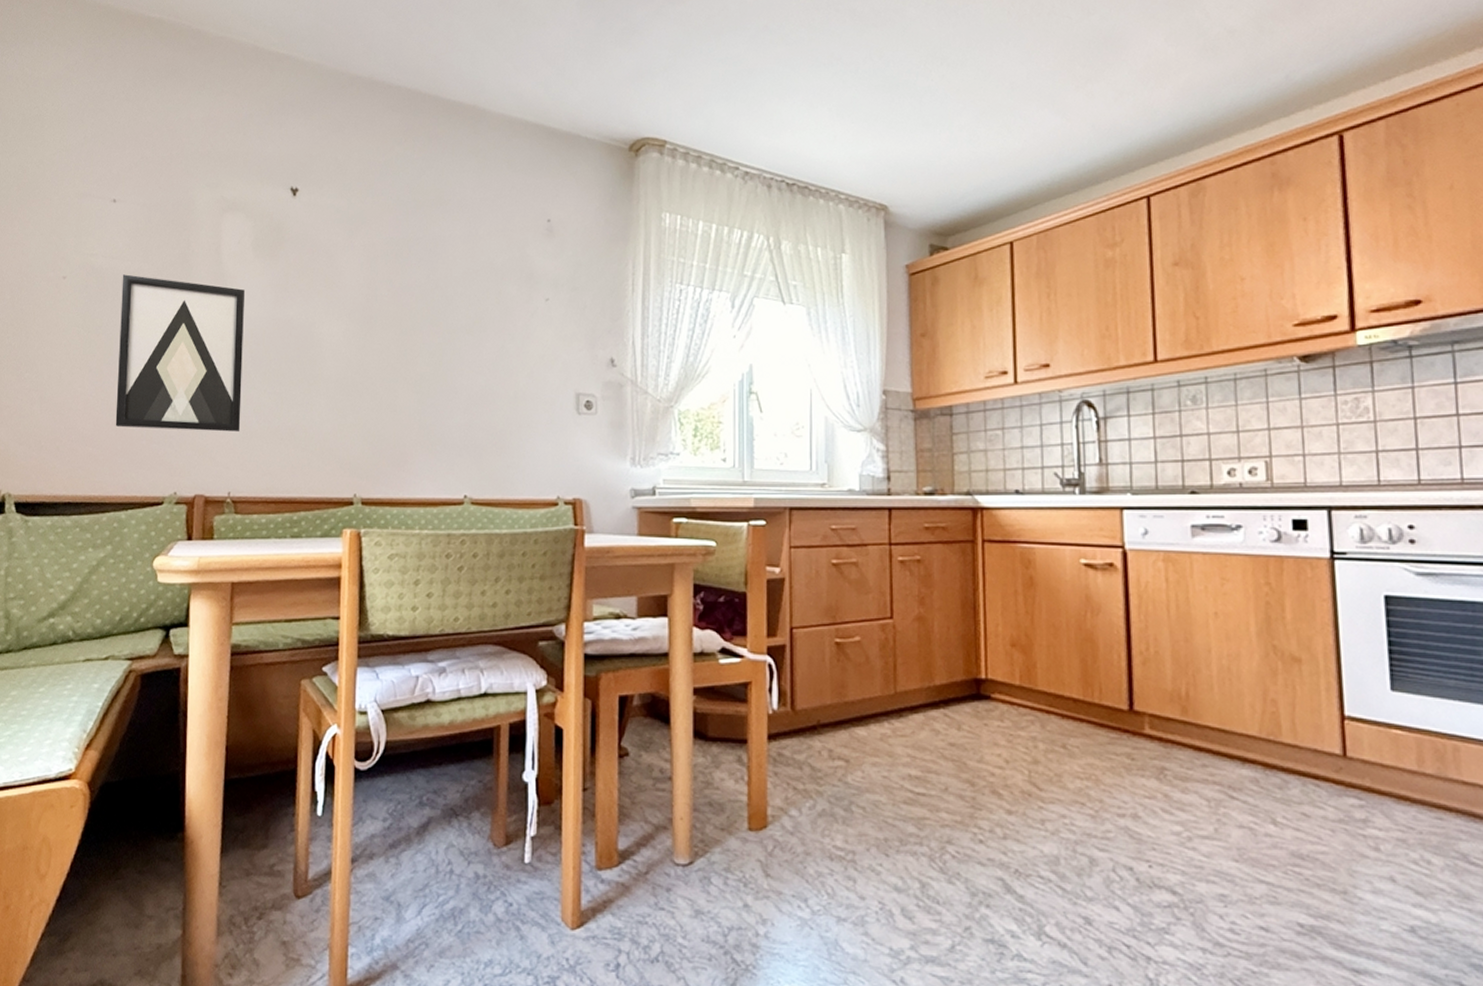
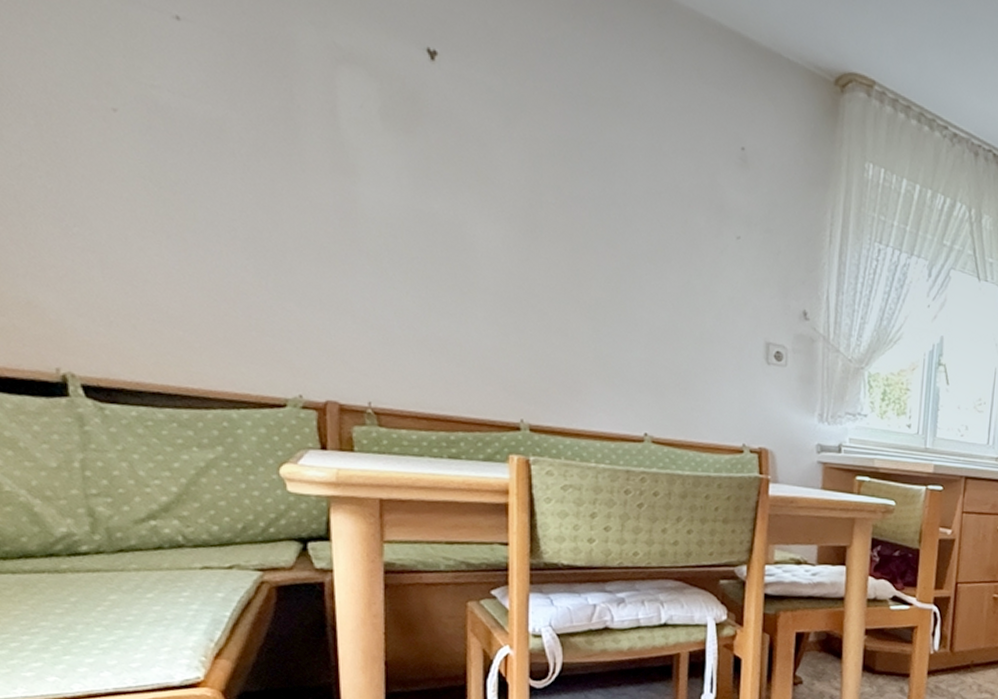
wall art: present [115,274,245,432] -> none [200,120,379,335]

